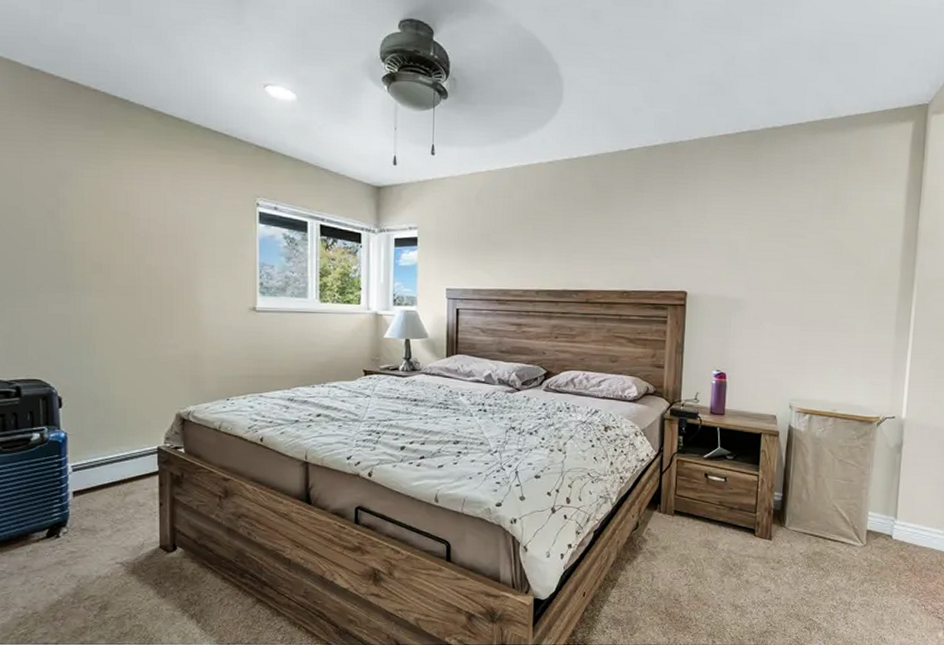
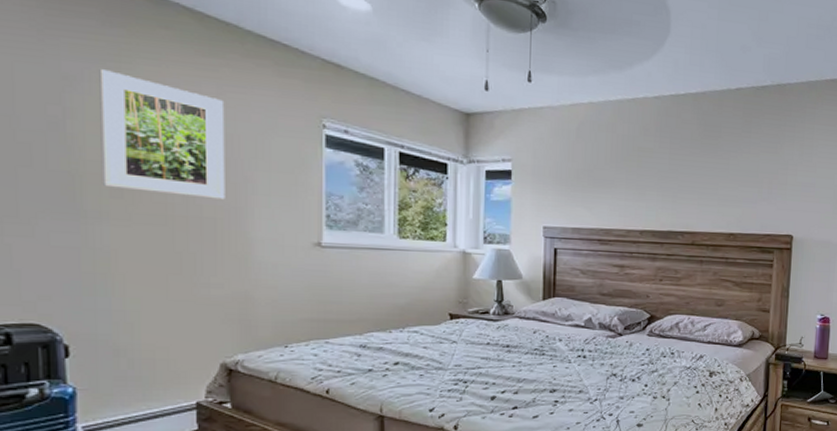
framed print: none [84,164,179,272] -> present [99,68,225,200]

